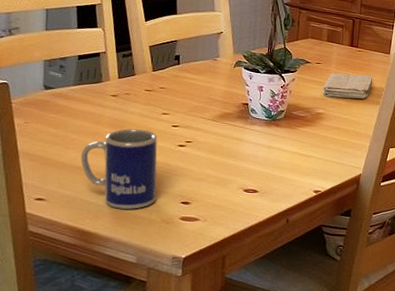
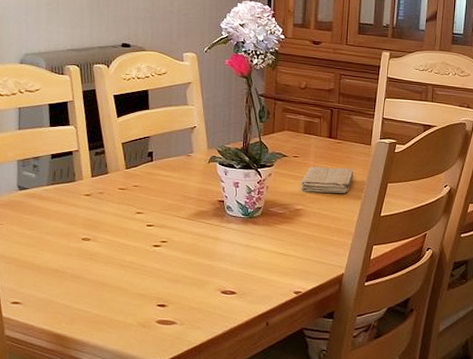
mug: present [80,129,158,209] -> none [55,229,133,313]

